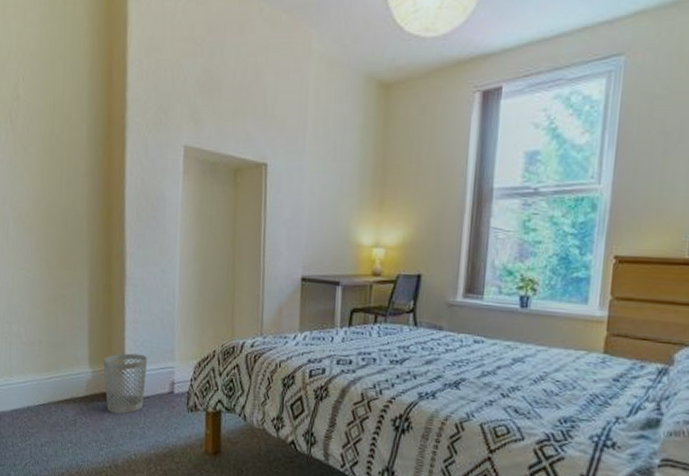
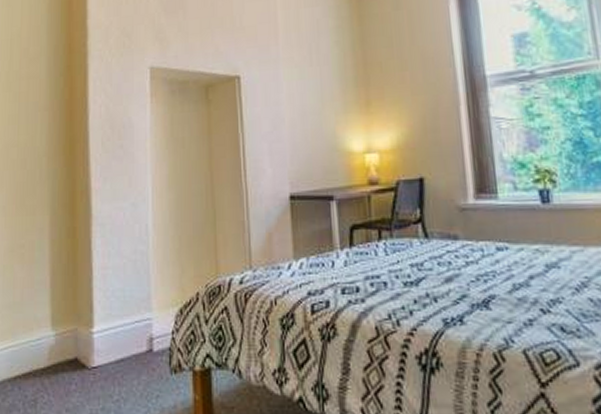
wastebasket: present [103,353,148,414] -> none [68,307,120,385]

